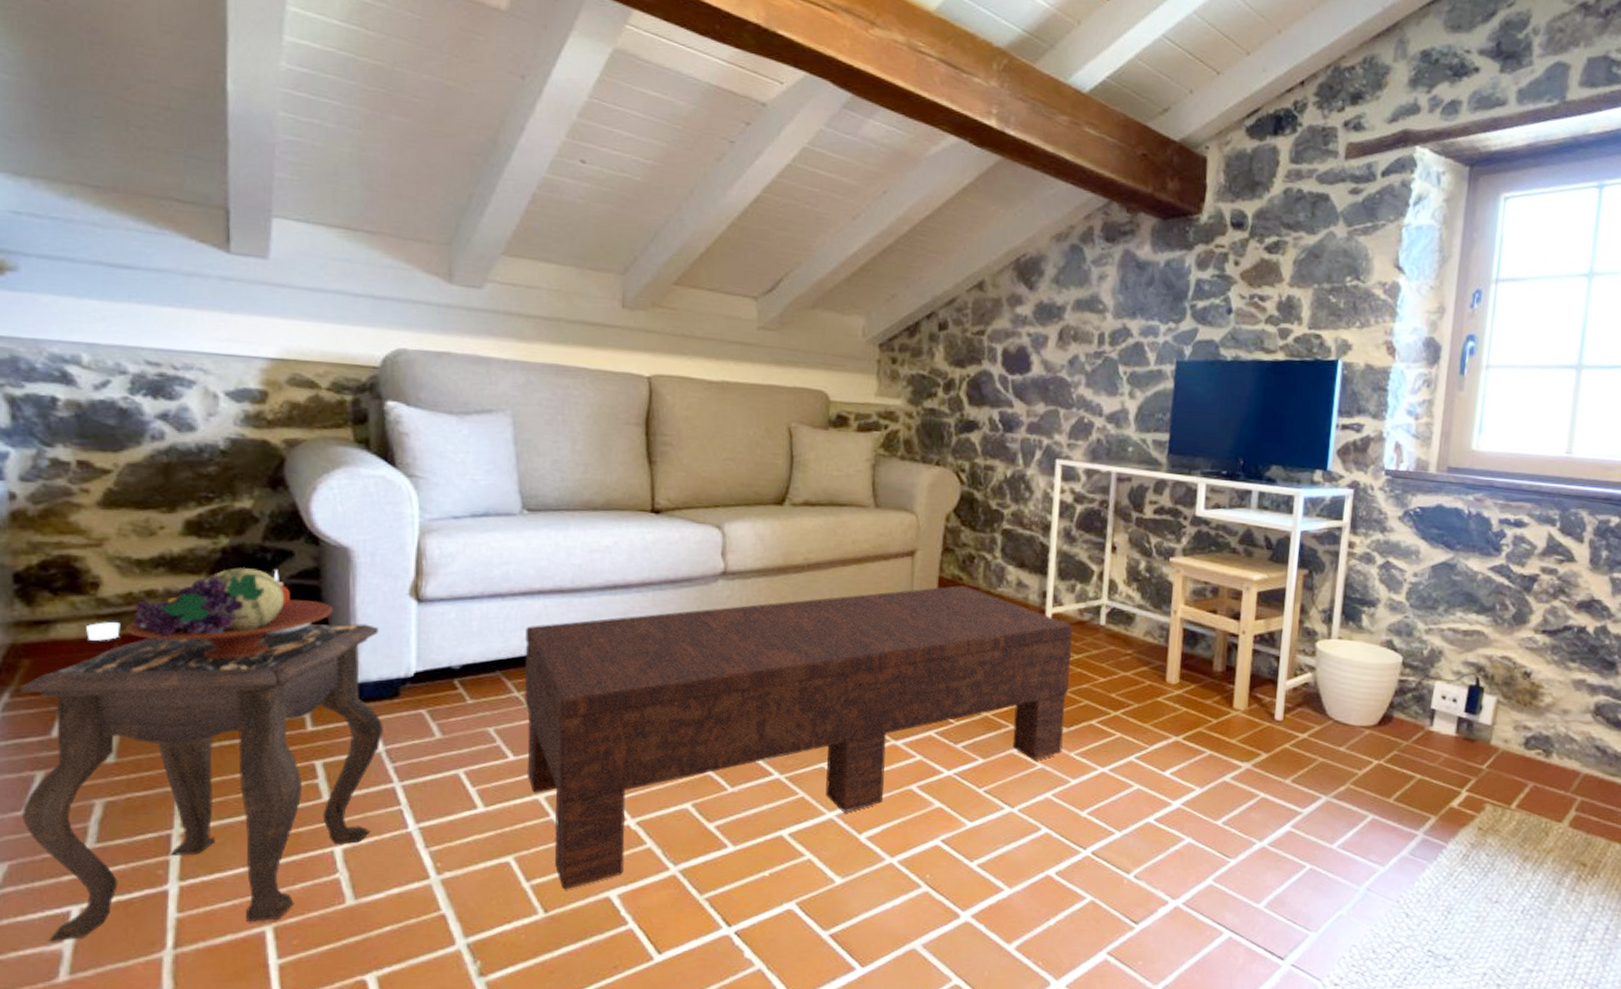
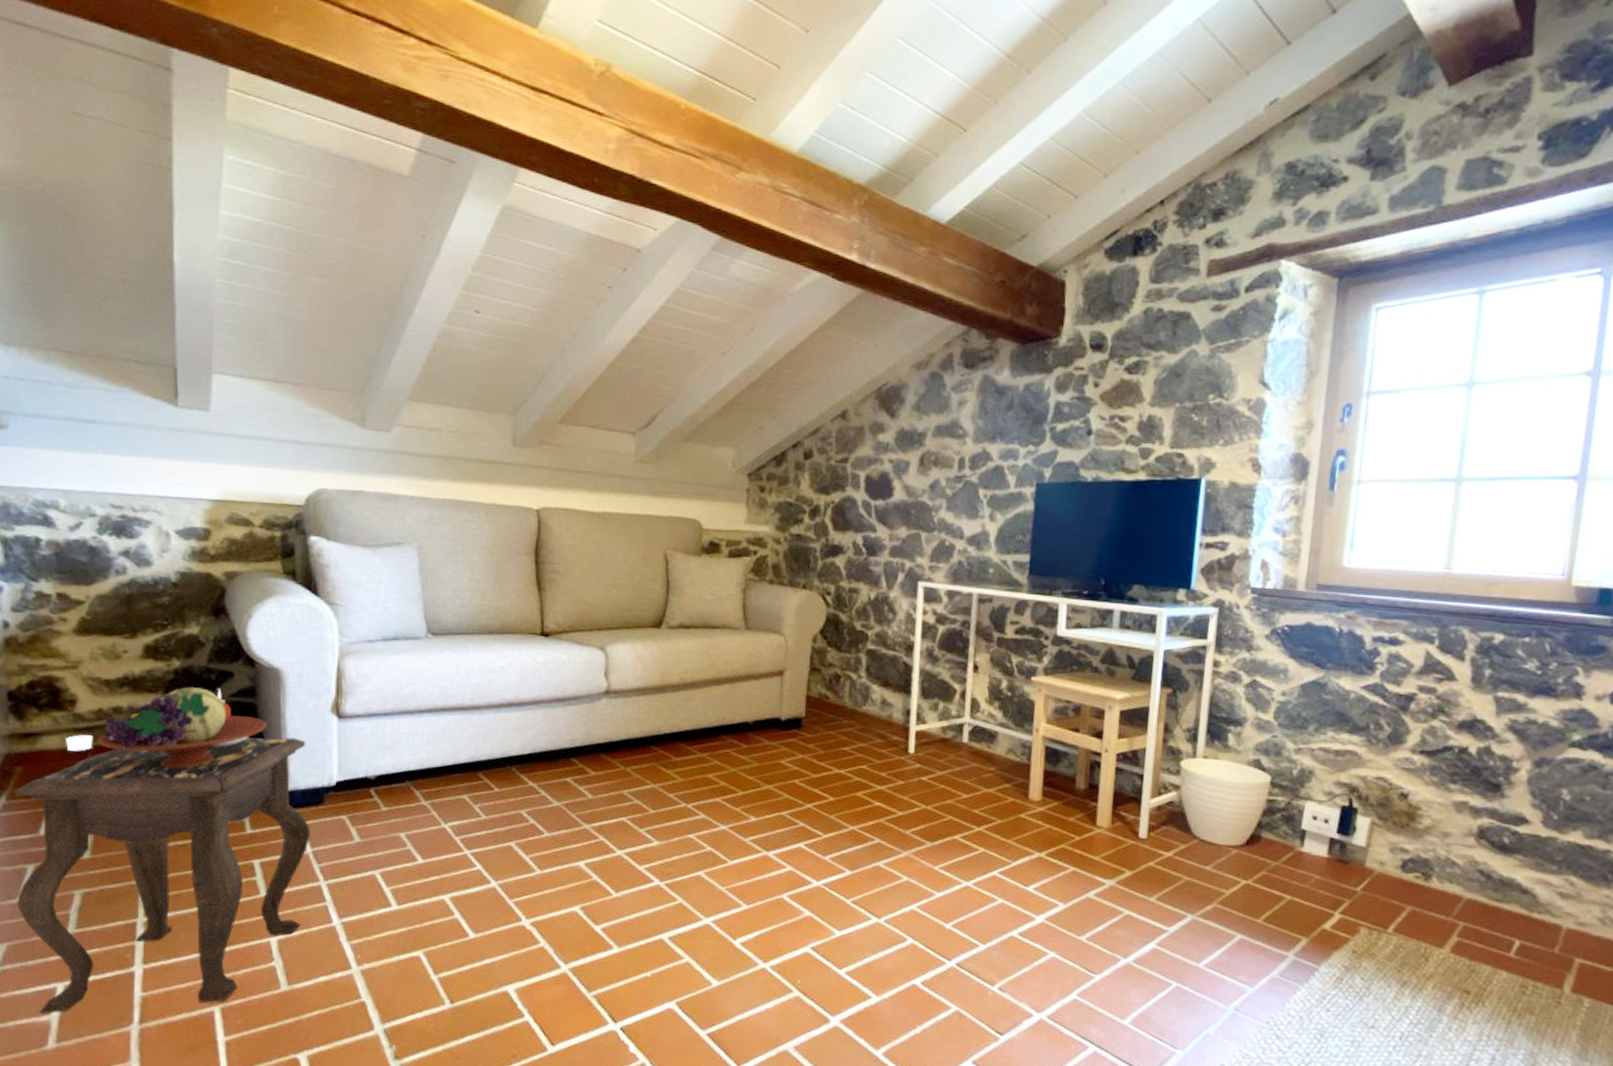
coffee table: present [524,585,1073,890] -> none [430,703,936,984]

